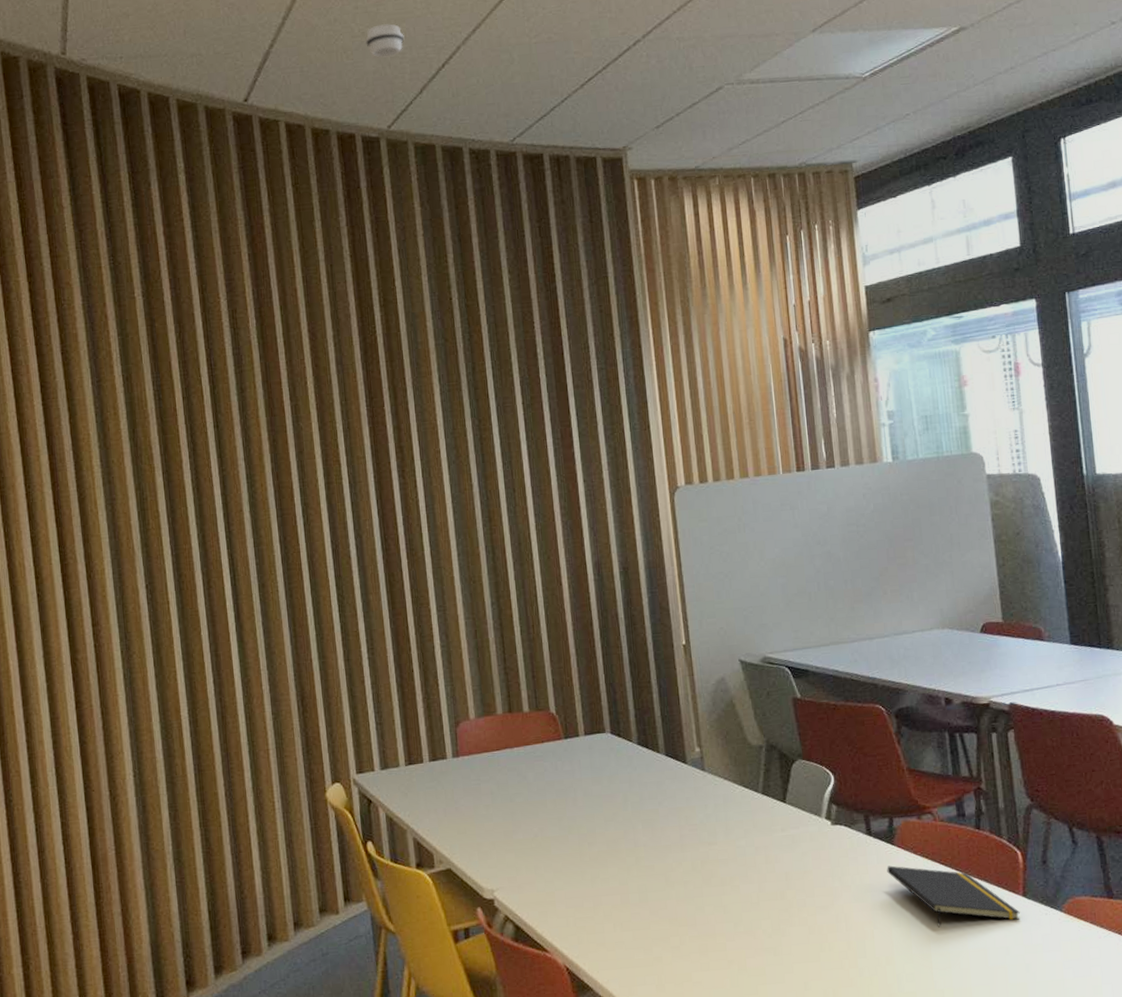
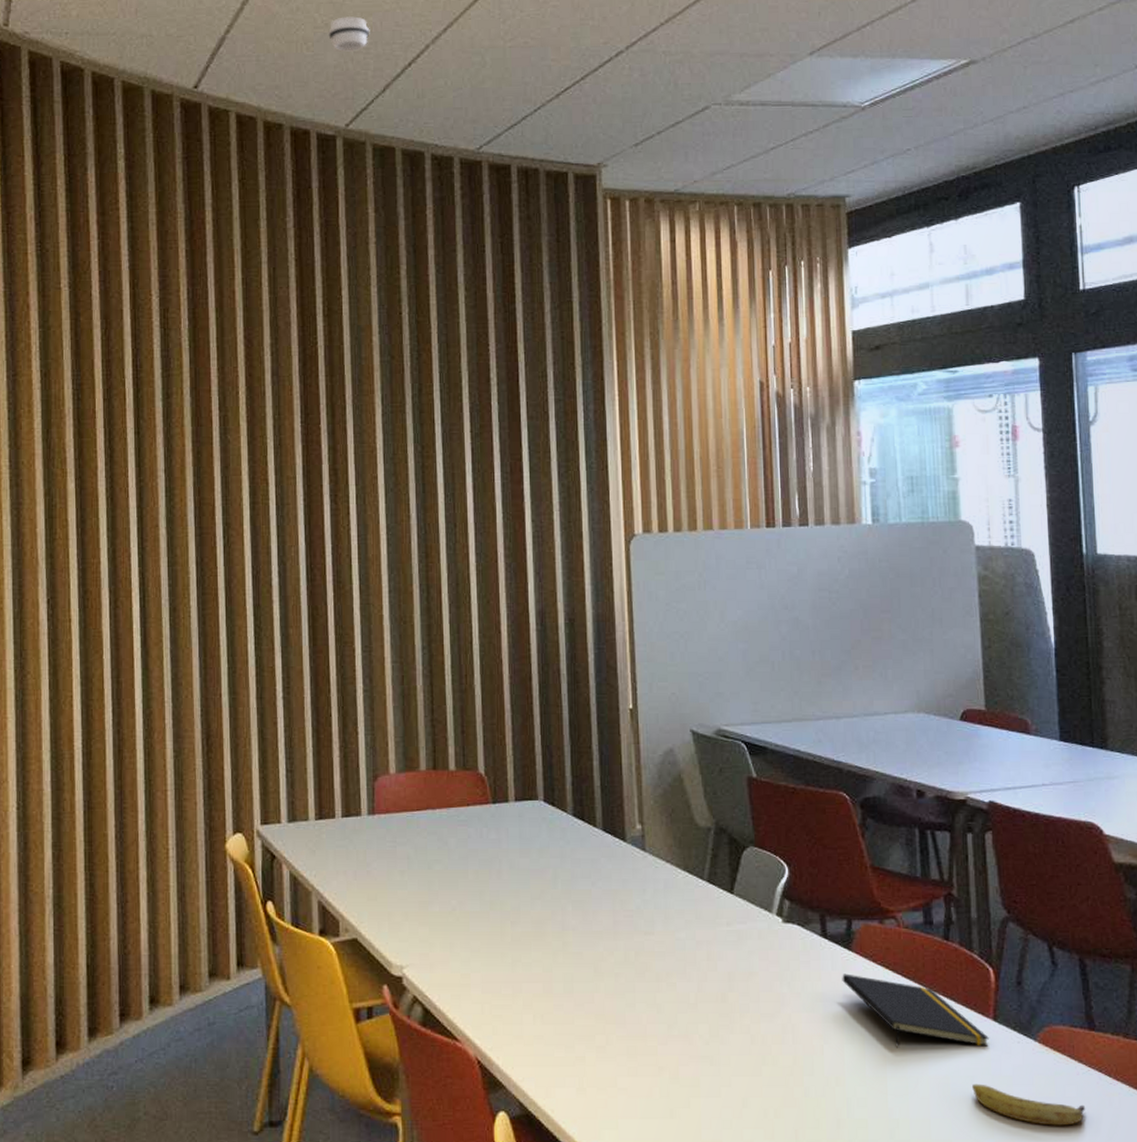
fruit: none [1007,953,1108,985] -> present [972,1084,1085,1126]

